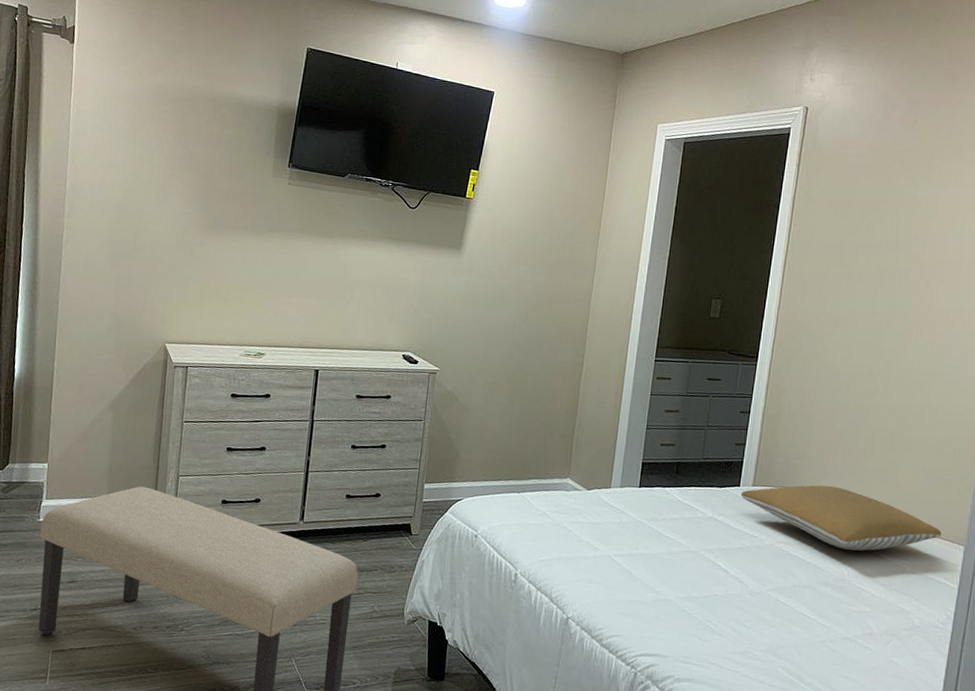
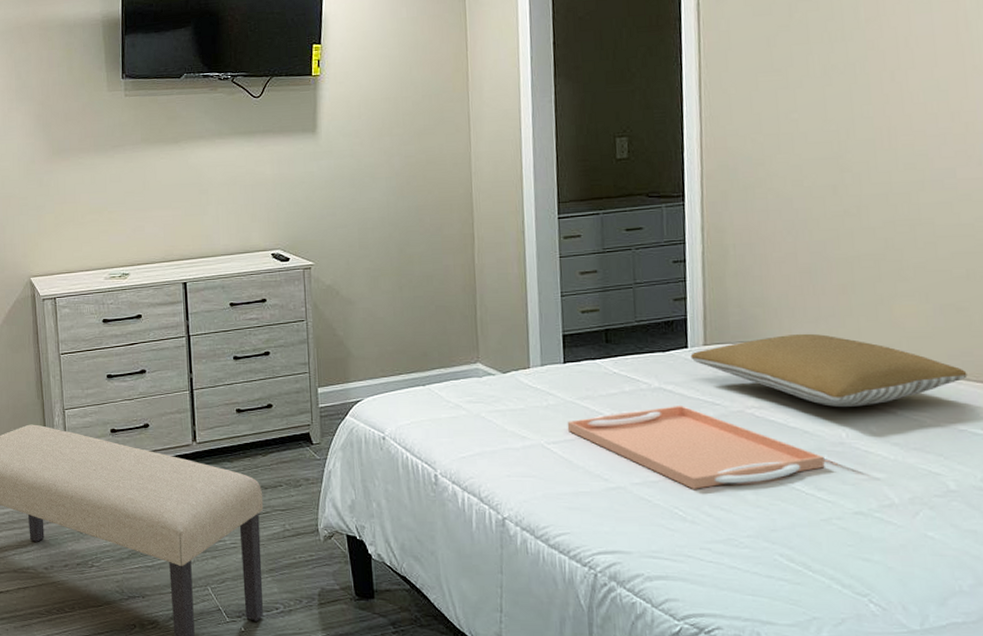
serving tray: none [633,534,828,607] -> present [567,406,825,489]

